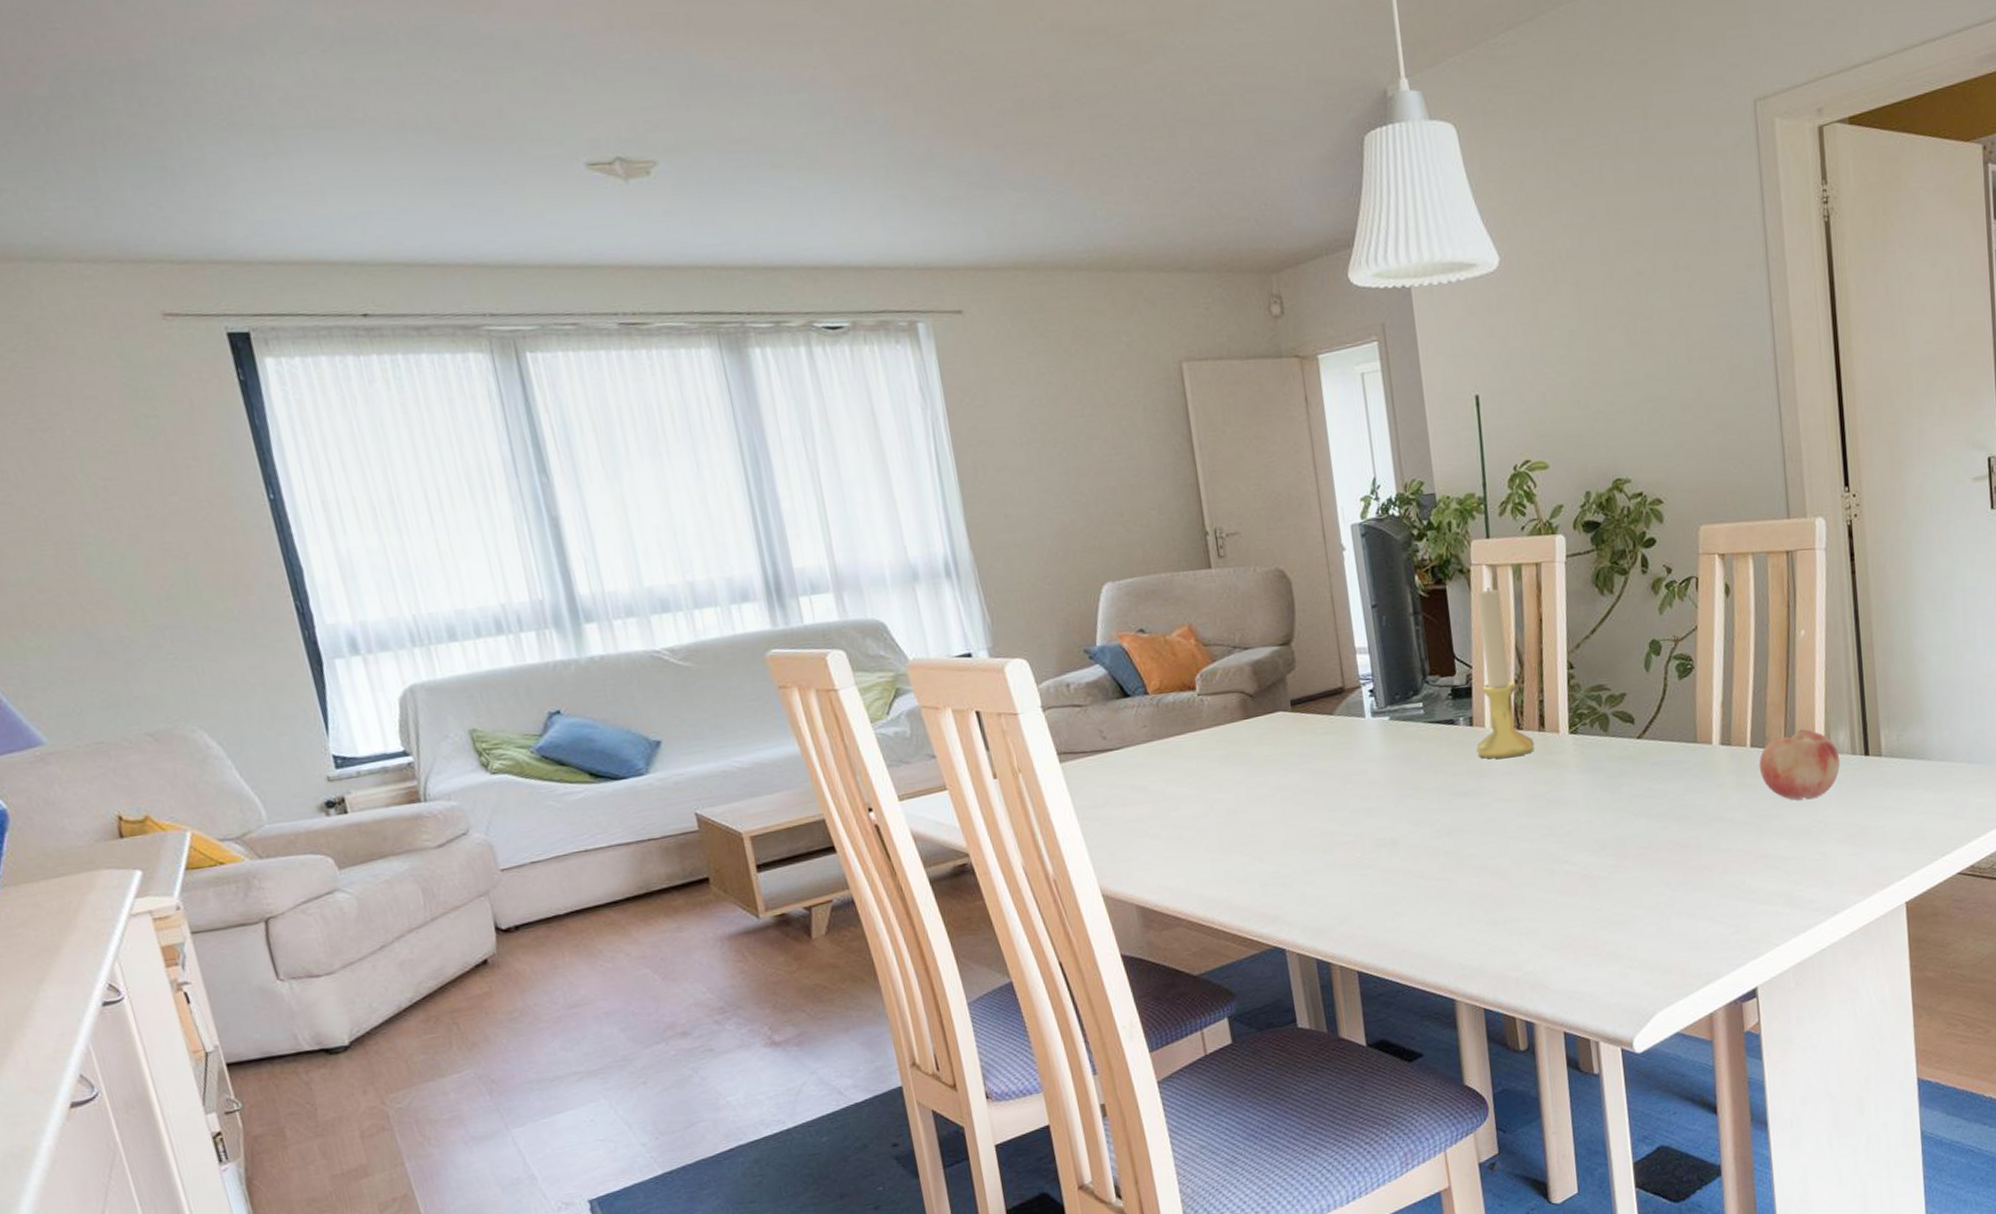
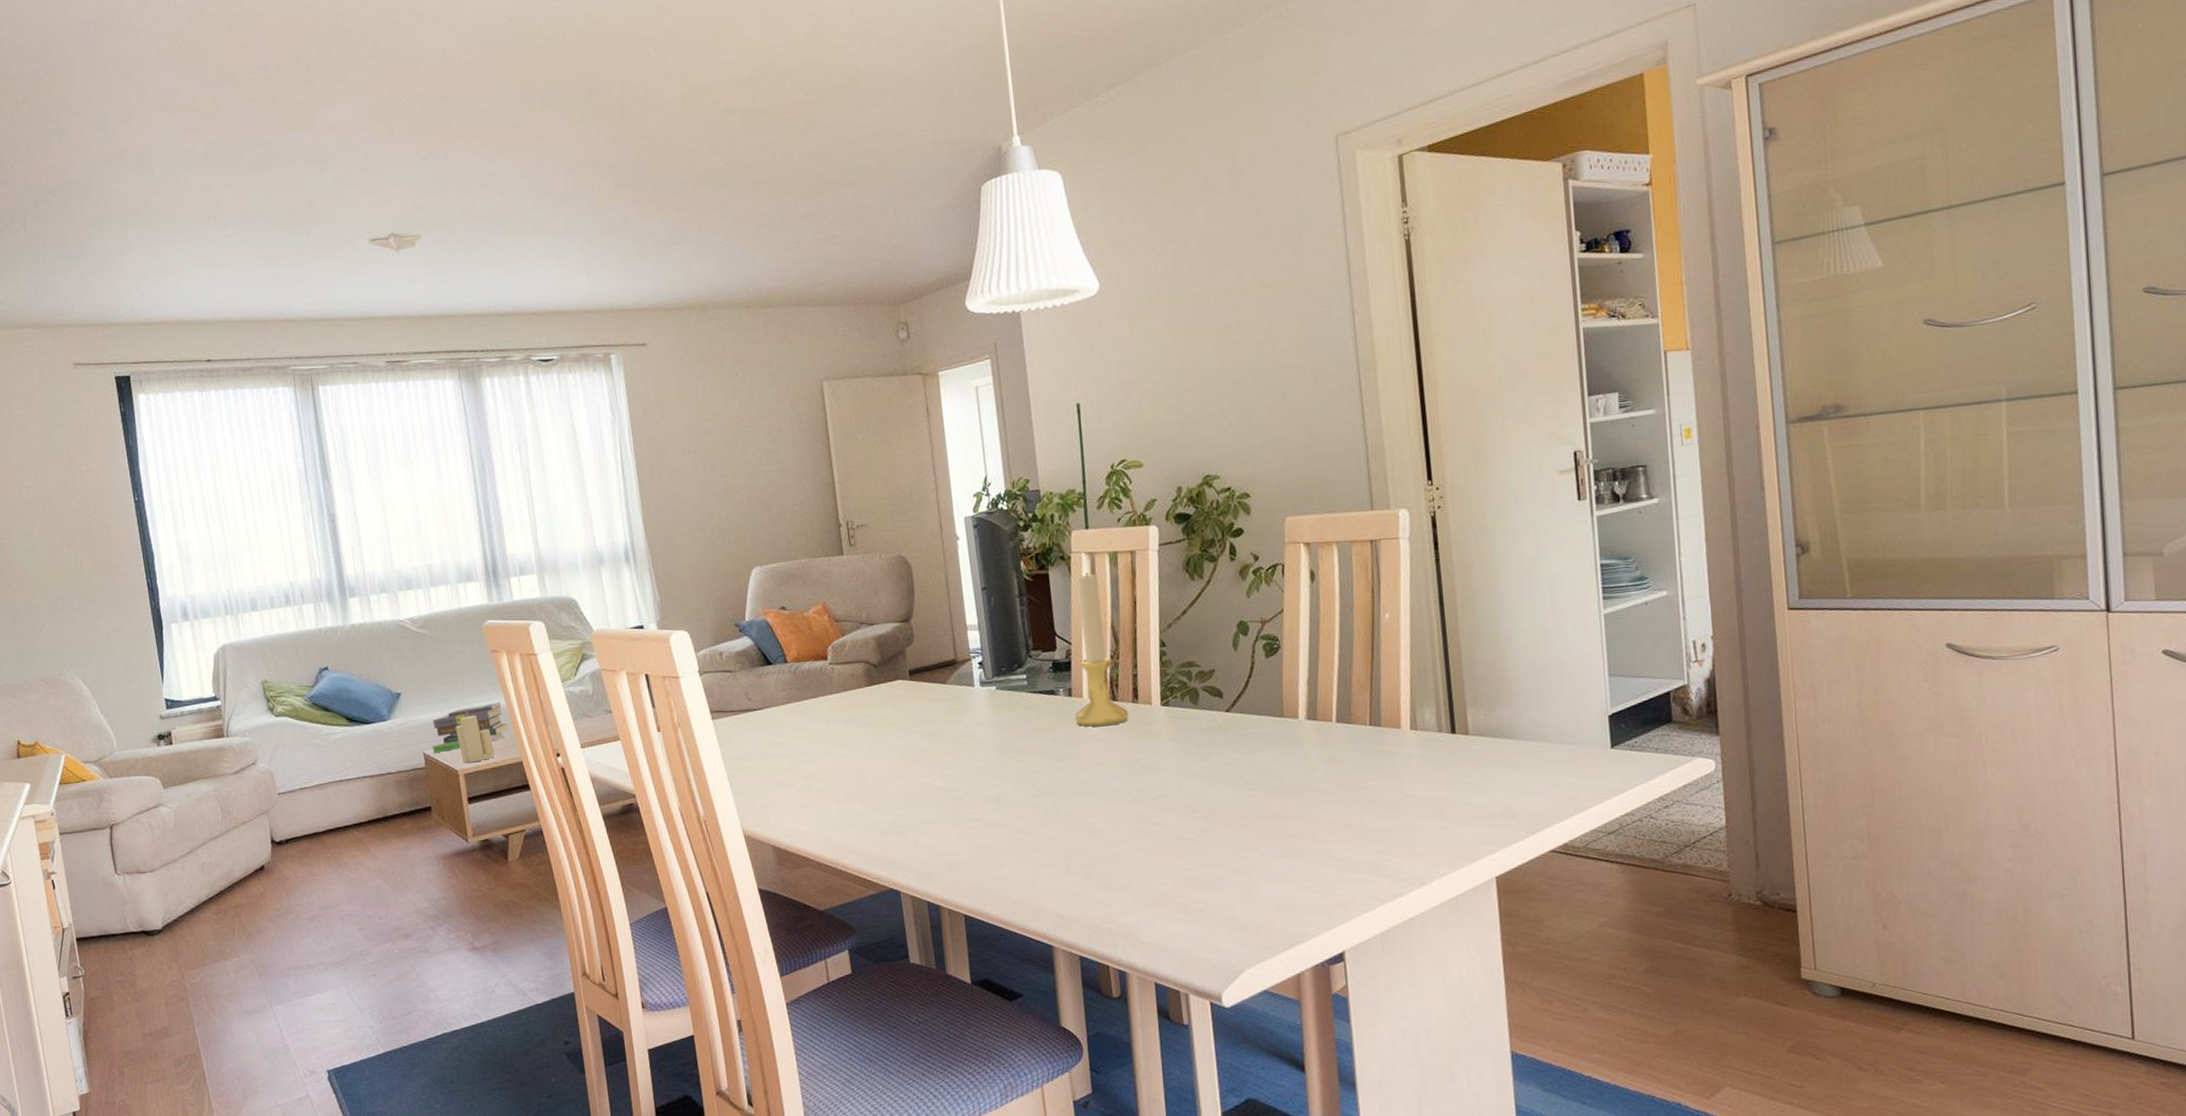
books: none [705,748,805,814] -> present [432,701,509,754]
candle: none [736,762,789,823] -> present [456,712,495,763]
fruit: present [1759,729,1840,801] -> none [1344,707,1427,774]

